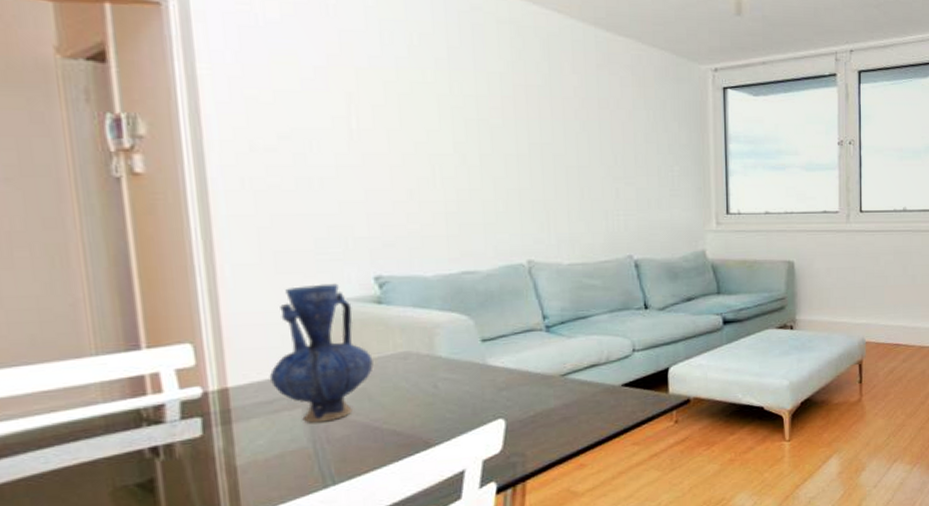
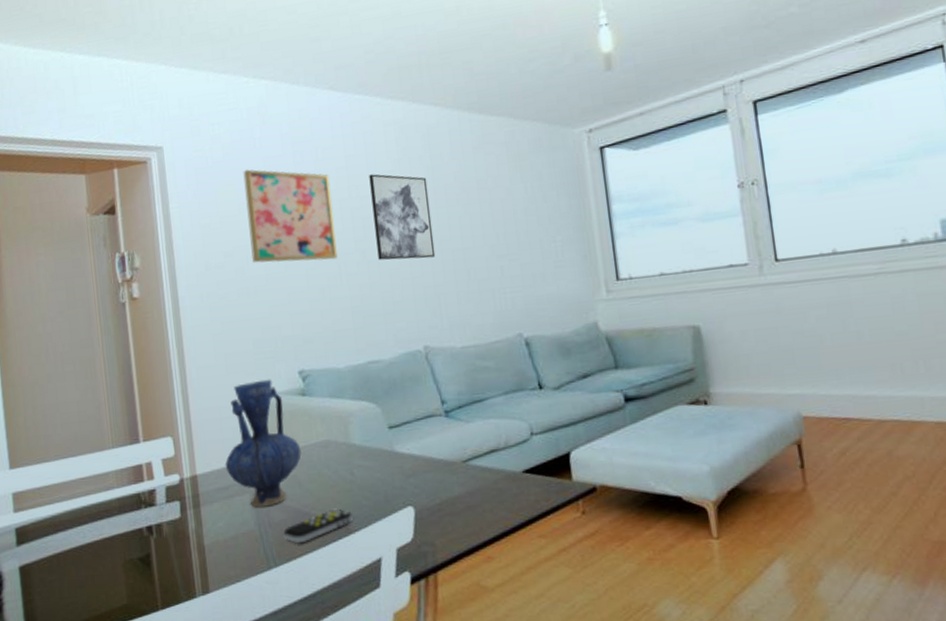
wall art: none [309,39,431,159] -> present [243,169,338,263]
remote control: none [345,422,434,460] -> present [283,508,353,544]
wall art: none [476,73,547,171] -> present [369,174,436,261]

